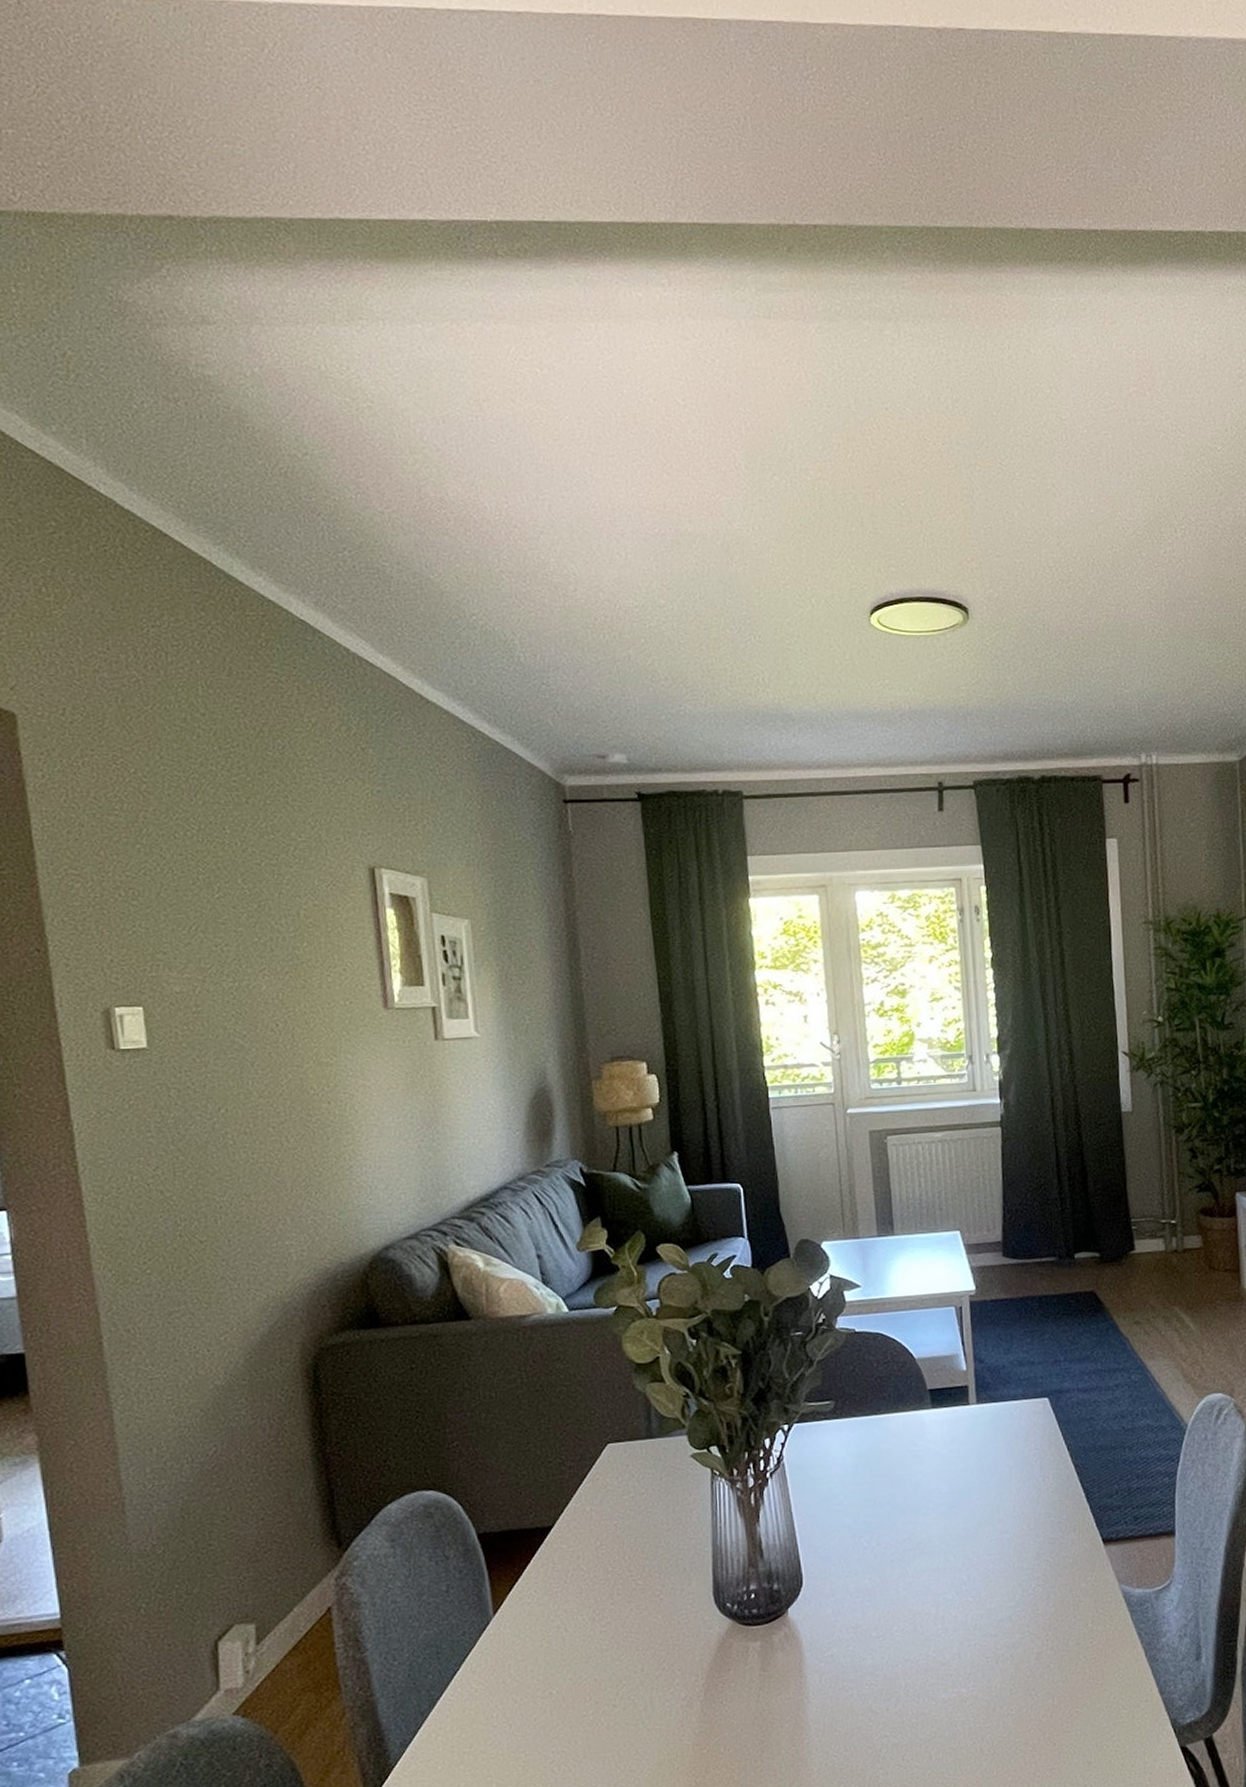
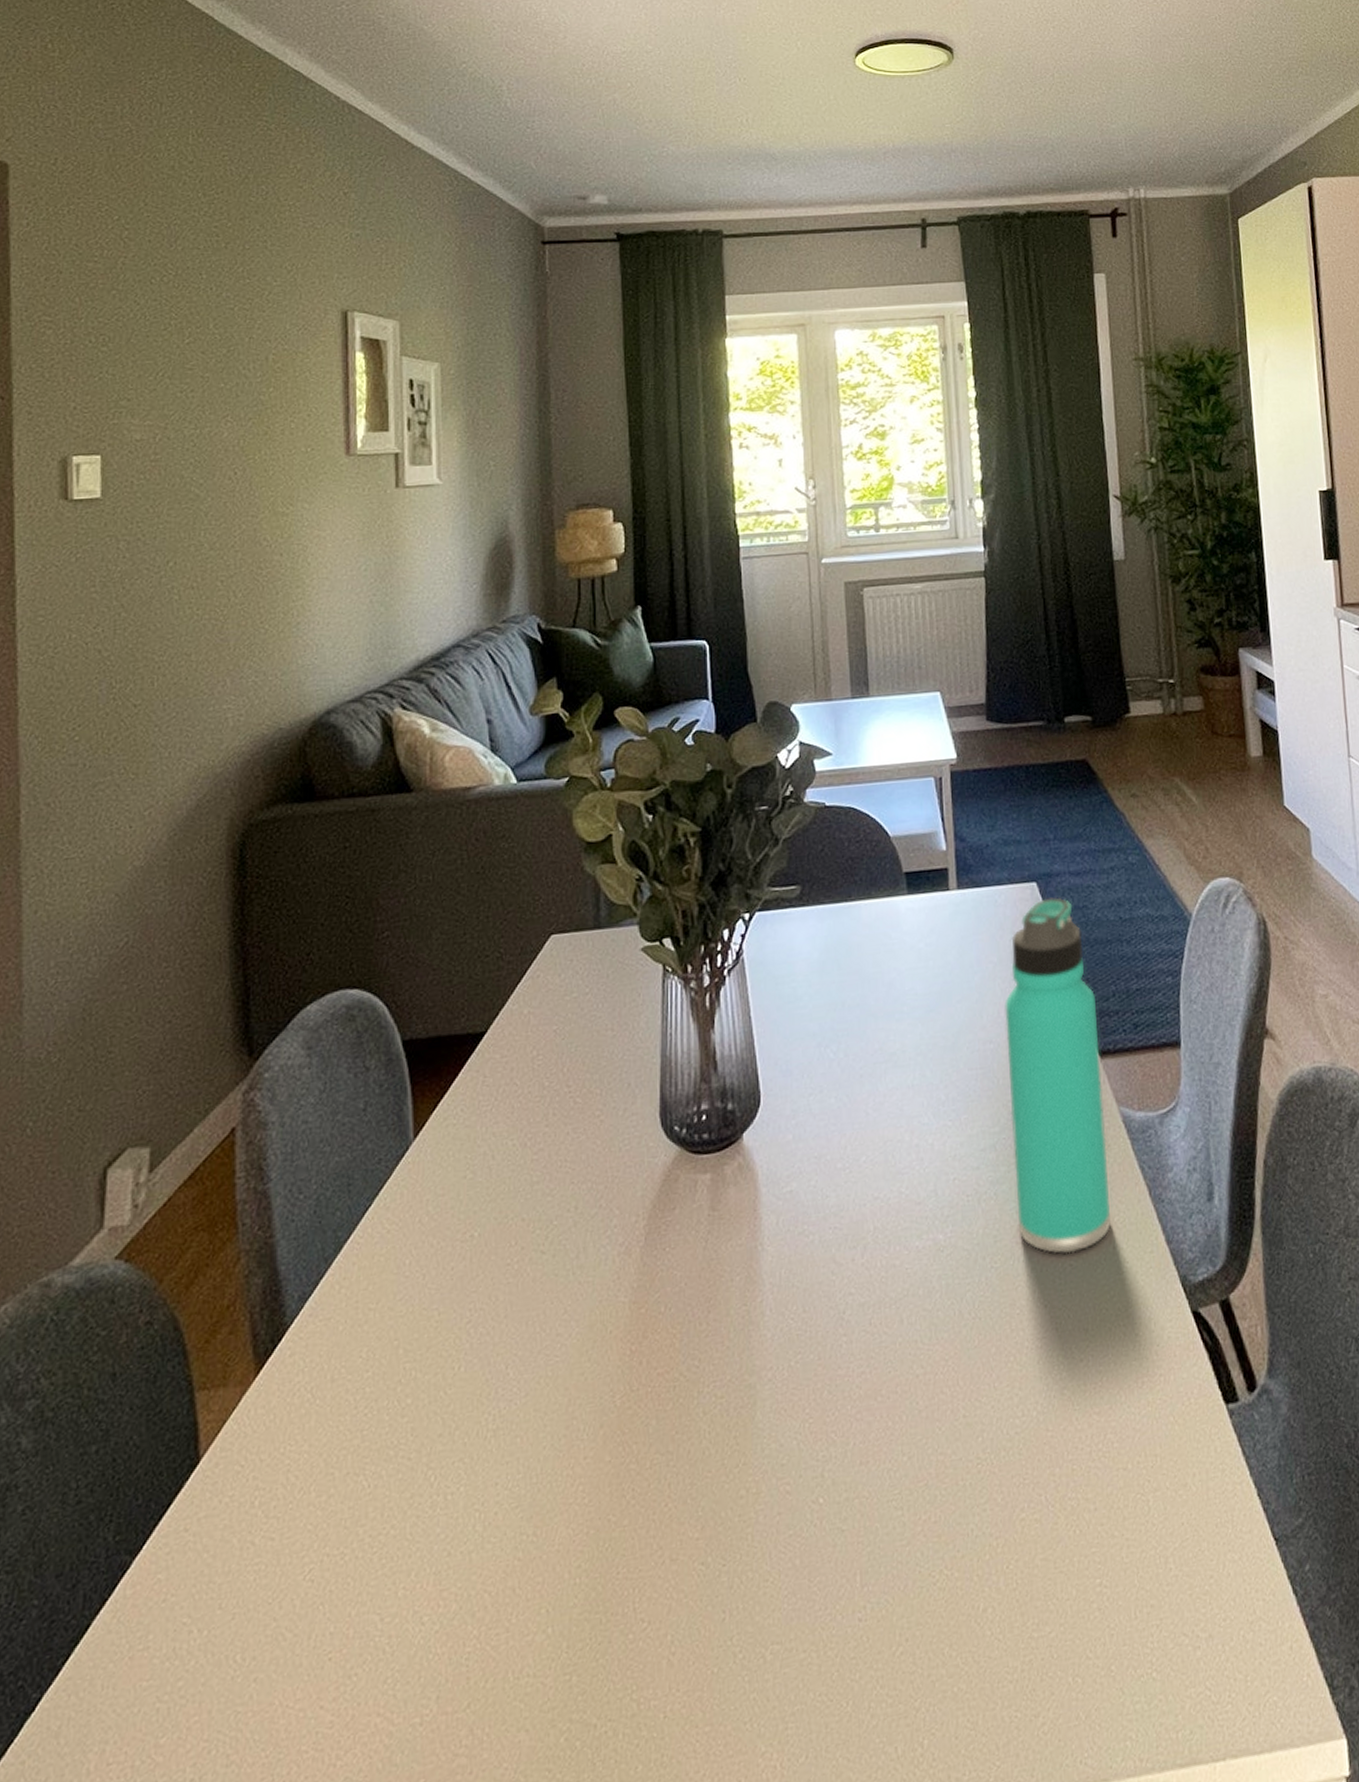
thermos bottle: none [1019,1410,1111,1703] -> present [1005,897,1111,1254]

